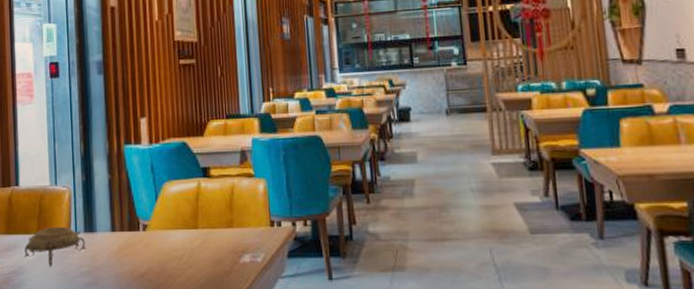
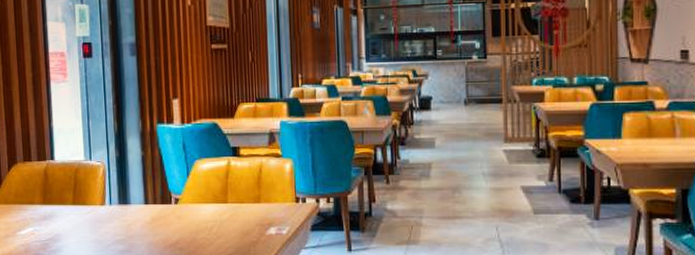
decorative bowl: present [24,226,87,268] -> none [61,198,121,236]

